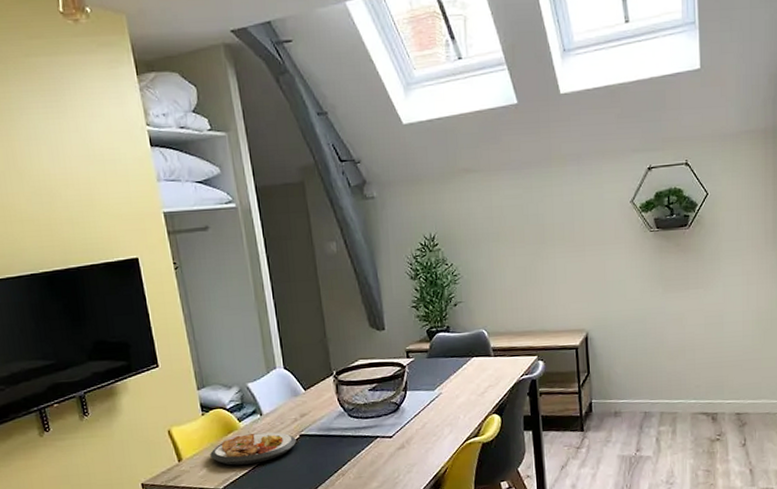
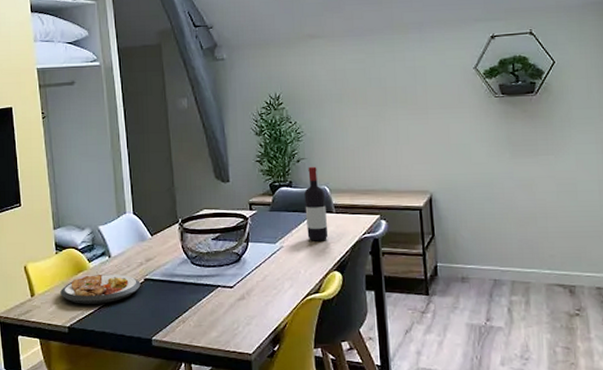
wine bottle: none [462,309,487,386] -> present [304,166,329,241]

